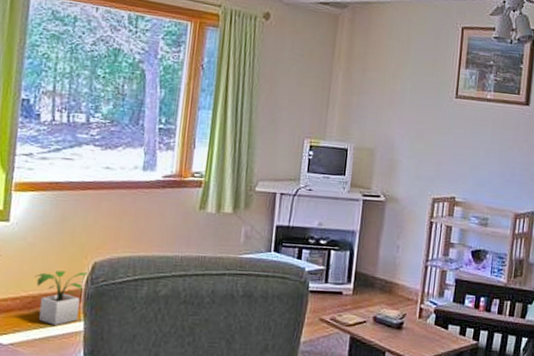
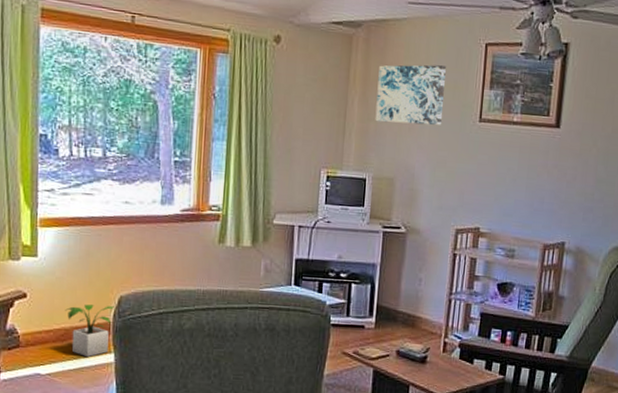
wall art: none [358,43,425,100] -> present [375,64,446,126]

